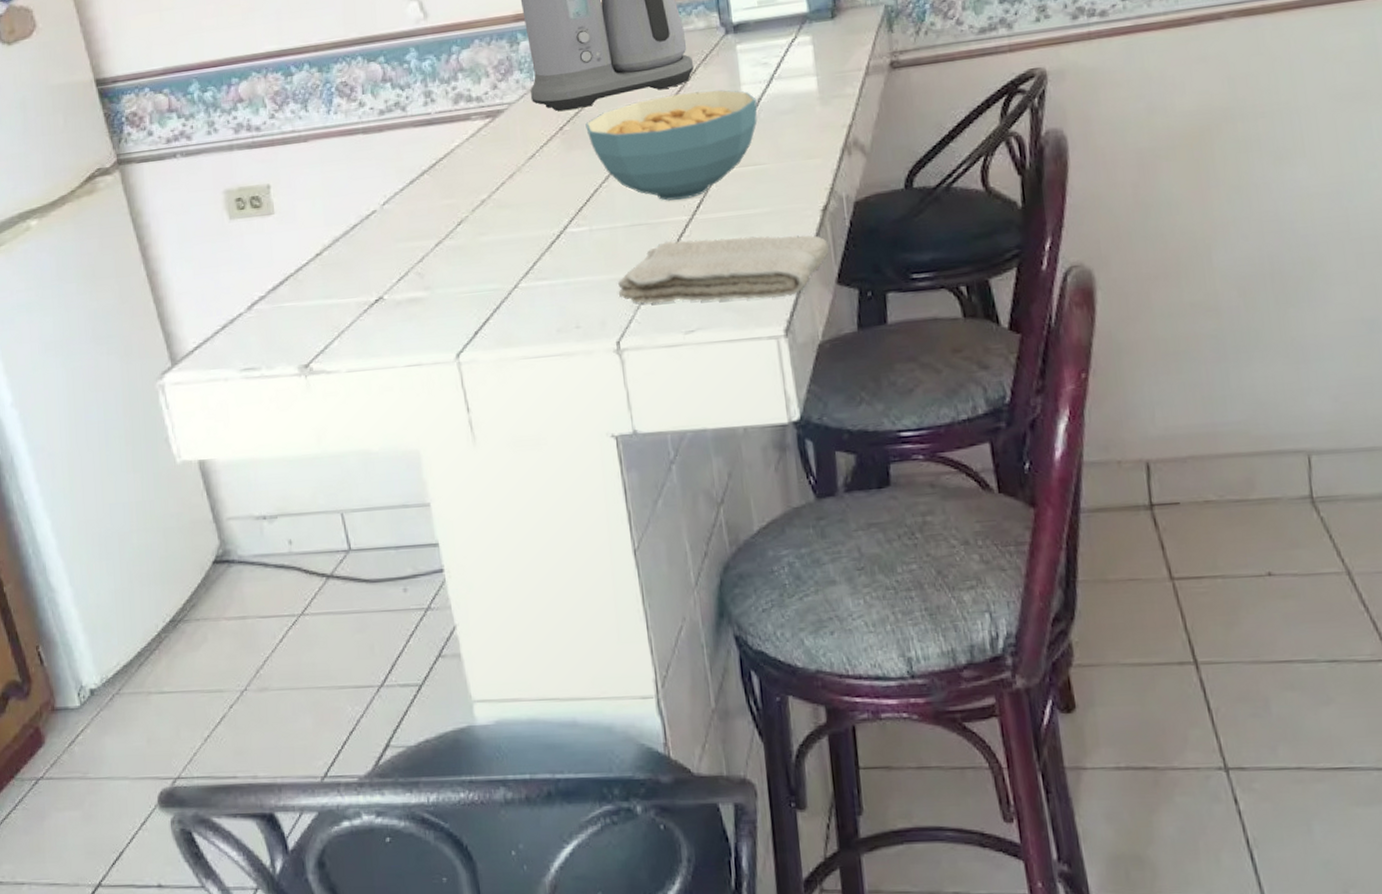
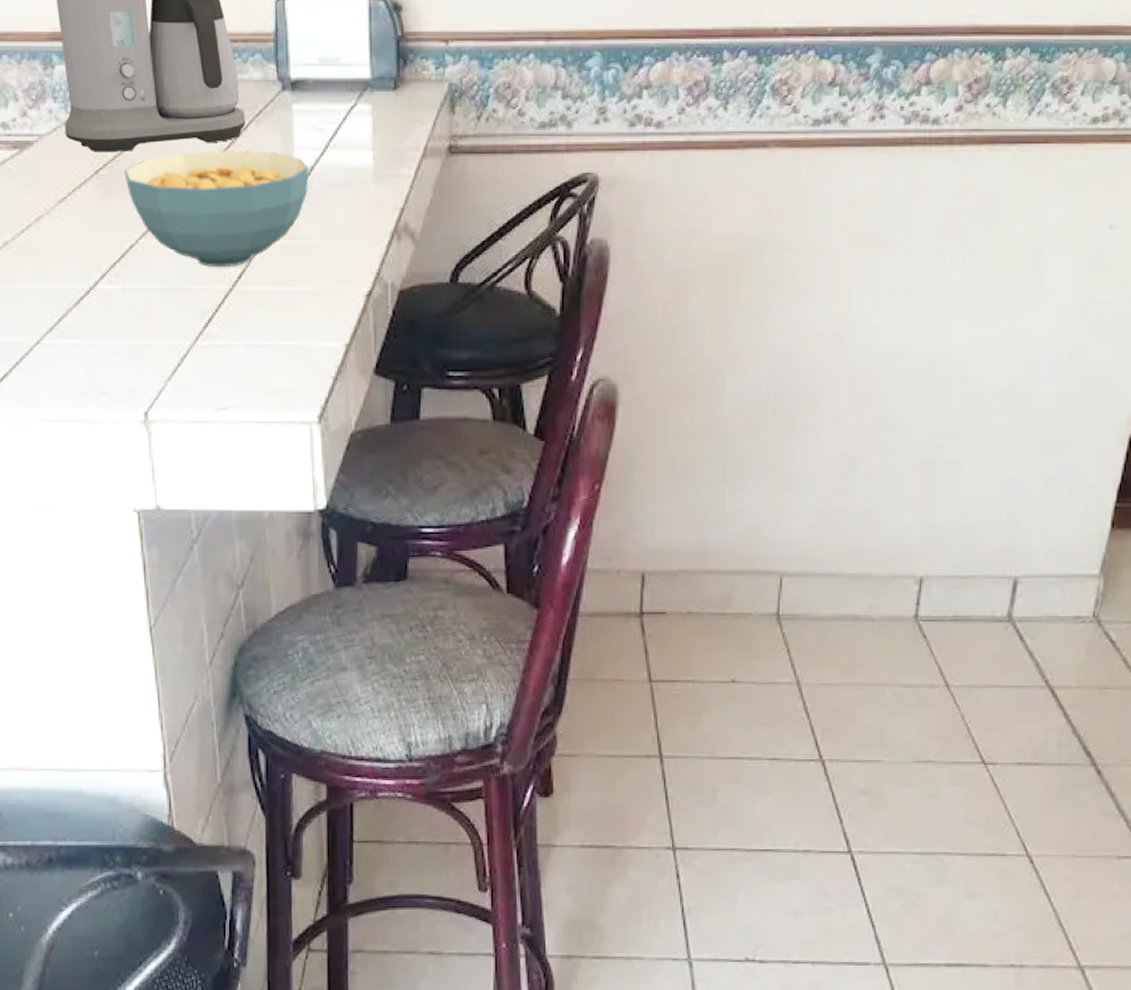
washcloth: present [618,235,829,304] -> none [150,311,369,383]

